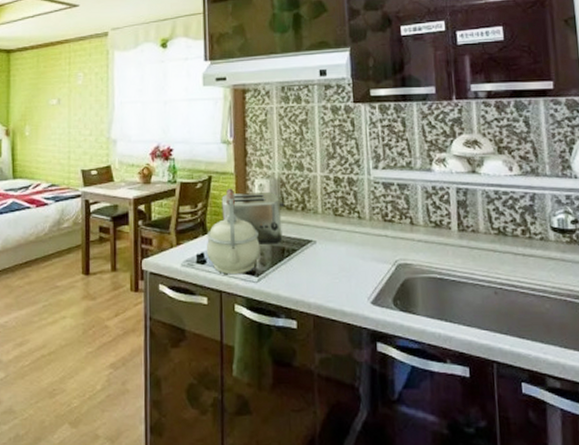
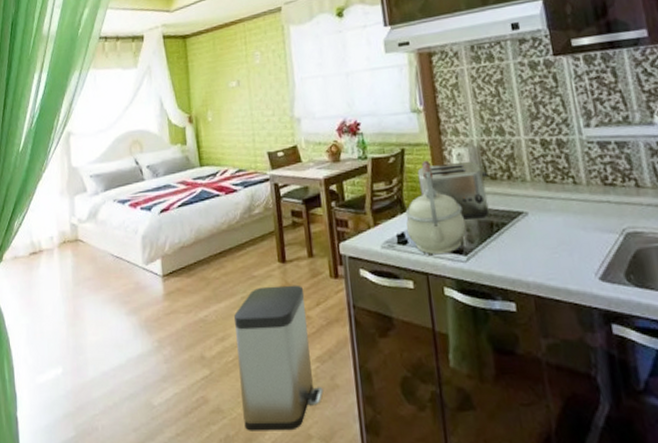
pedal bin: none [33,296,114,431] -> present [233,285,323,431]

